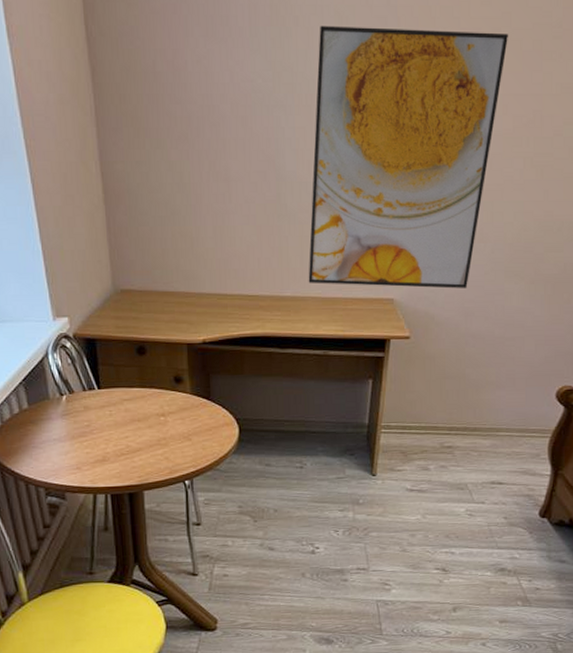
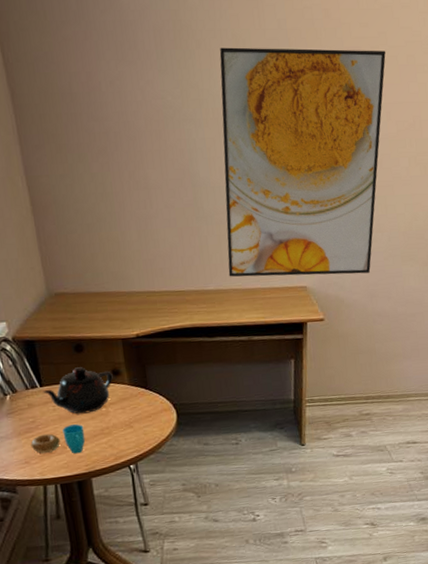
cup: none [83,432,141,464] -> present [30,424,86,454]
teapot: none [100,371,175,421] -> present [43,367,113,414]

